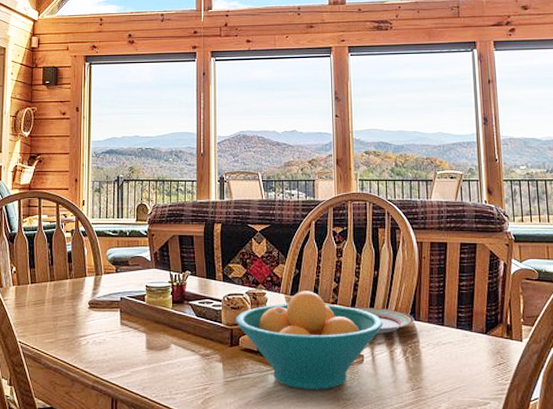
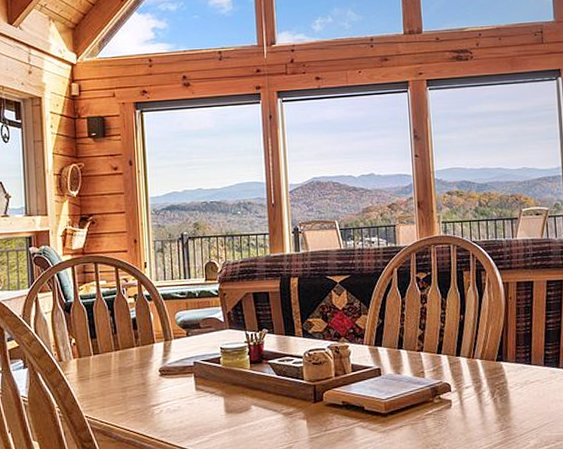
fruit bowl: present [236,291,383,390] -> none [318,340,471,440]
plate: present [349,307,415,333] -> none [435,351,502,377]

